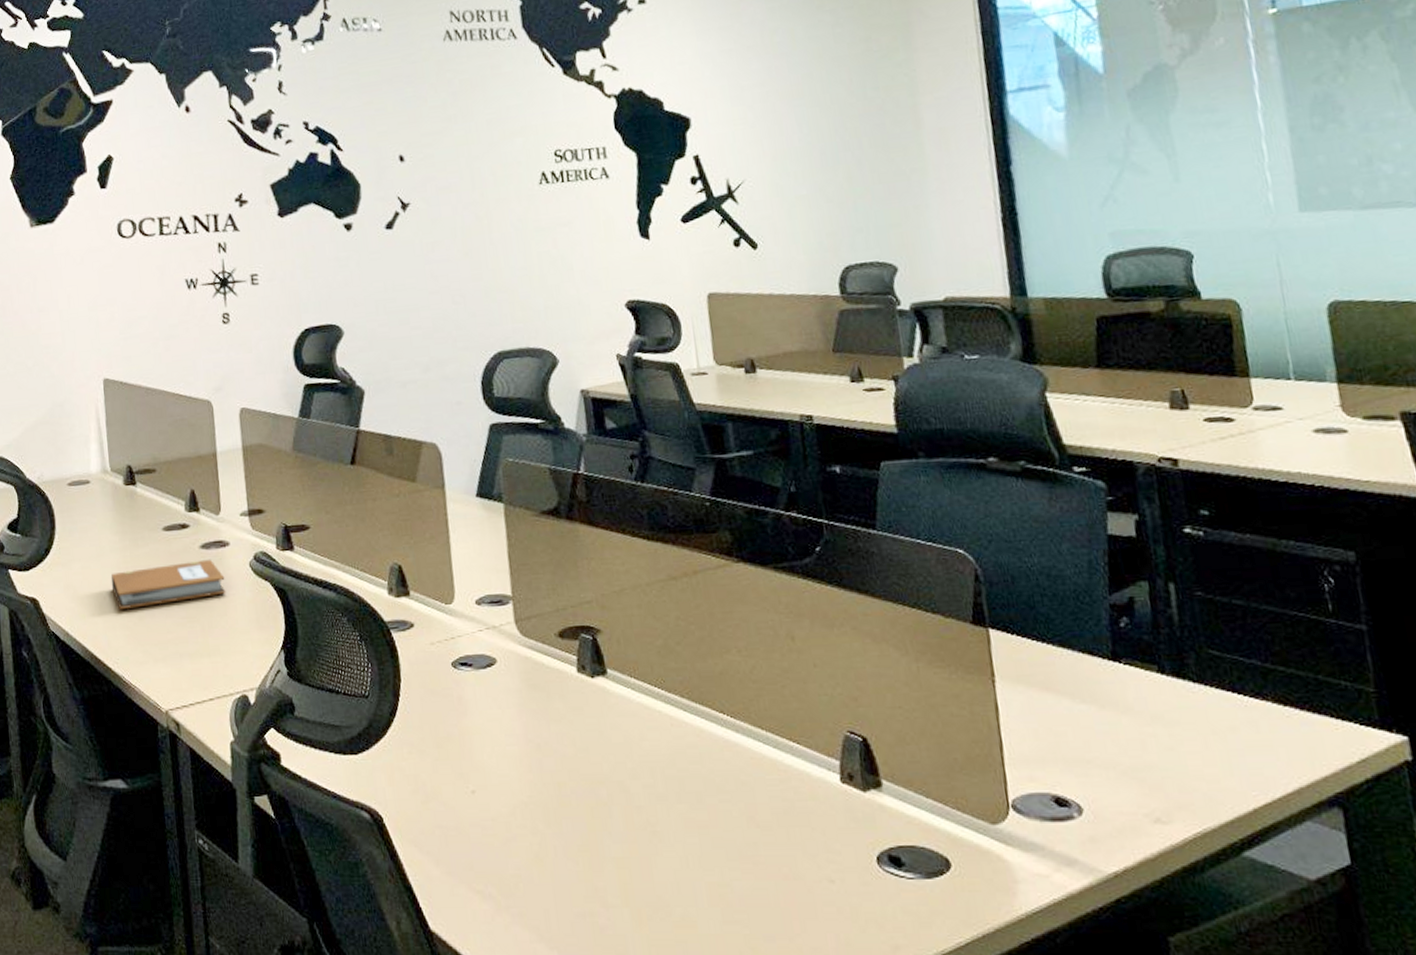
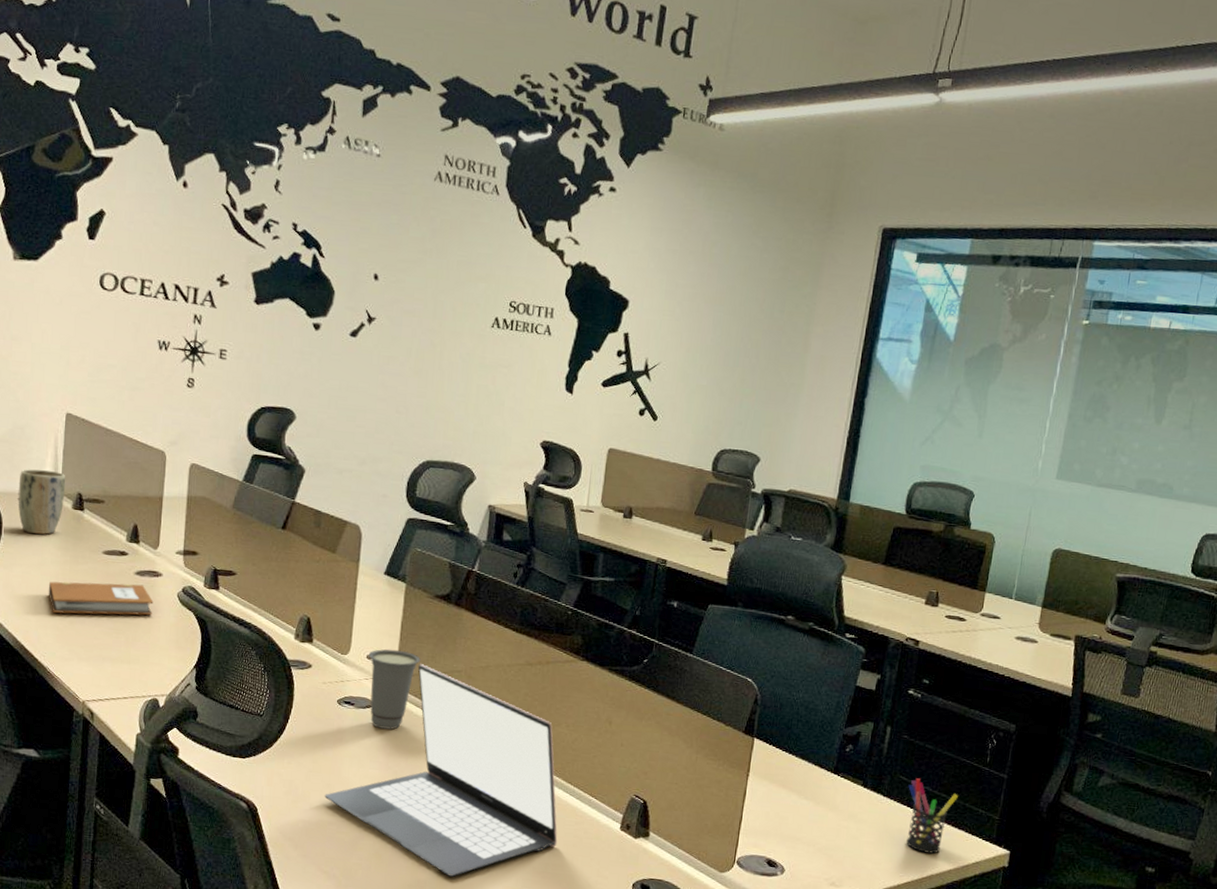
plant pot: none [65,445,114,521] -> present [18,469,66,535]
laptop: none [459,600,763,877] -> present [324,664,558,877]
cup: none [476,587,540,691] -> present [368,649,421,730]
pen holder: none [1224,649,1303,757] -> present [906,778,958,854]

